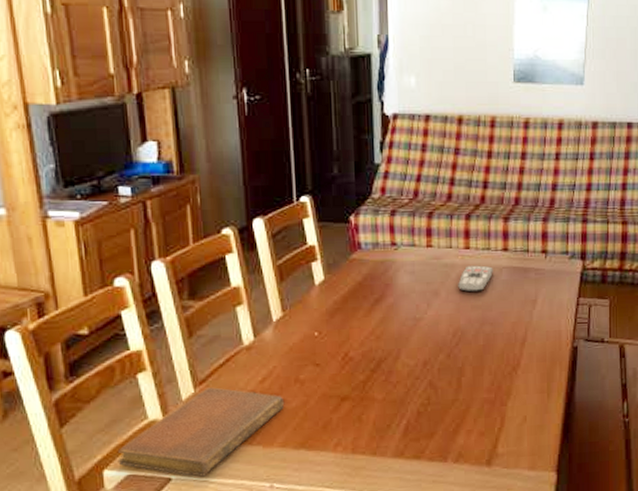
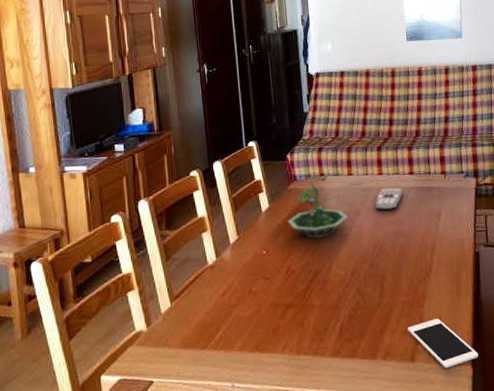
notebook: present [117,387,285,477] -> none [111,301,242,379]
terrarium: none [347,245,424,321] -> present [287,176,349,239]
cell phone: none [486,419,565,475] -> present [407,318,478,369]

